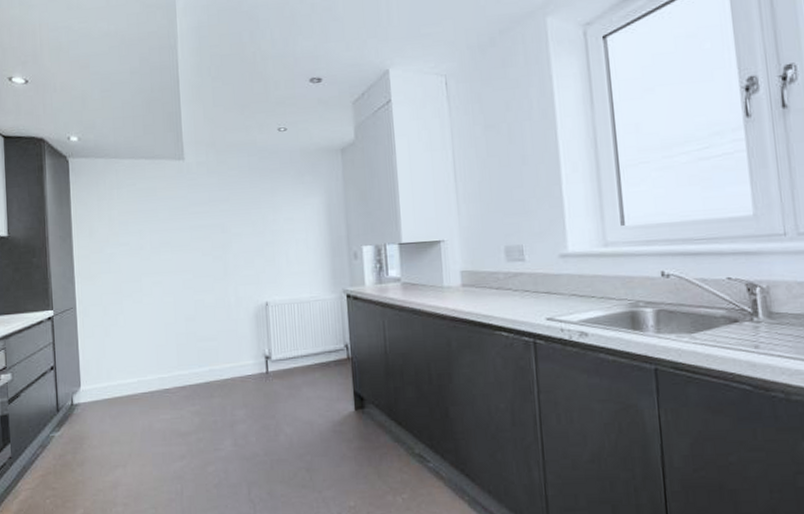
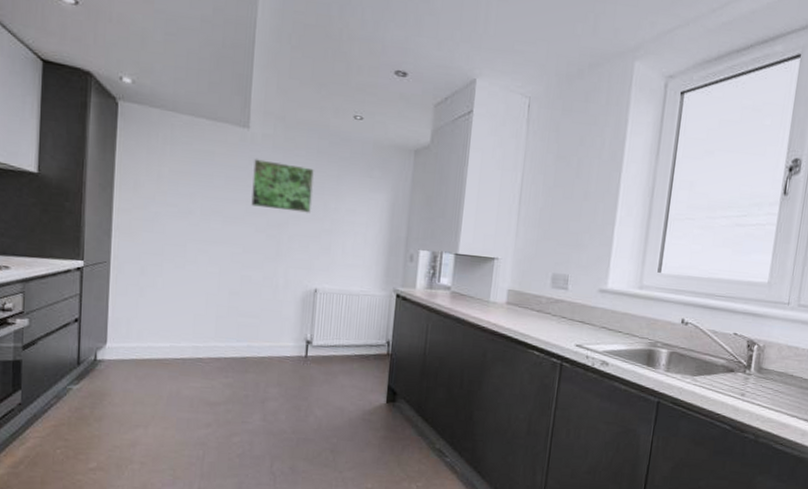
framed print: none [191,185,251,232] -> present [250,159,315,213]

